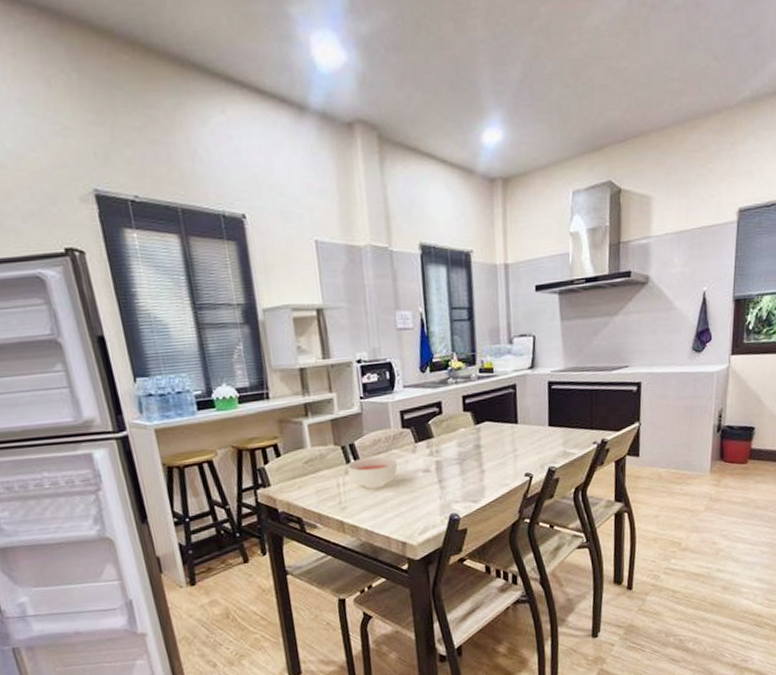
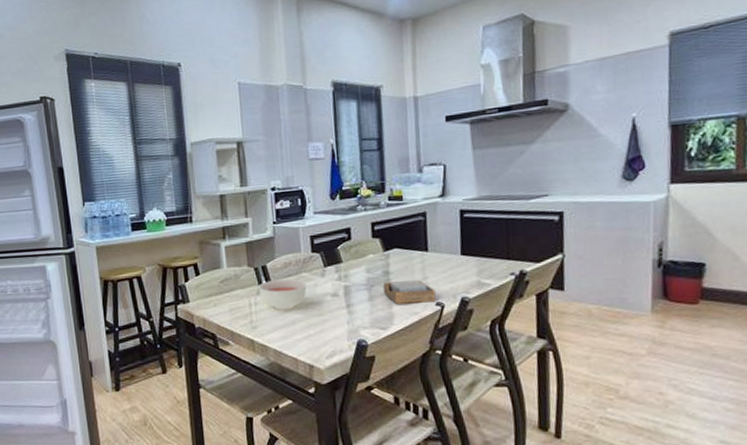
napkin holder: none [474,452,525,477] -> present [382,280,436,304]

